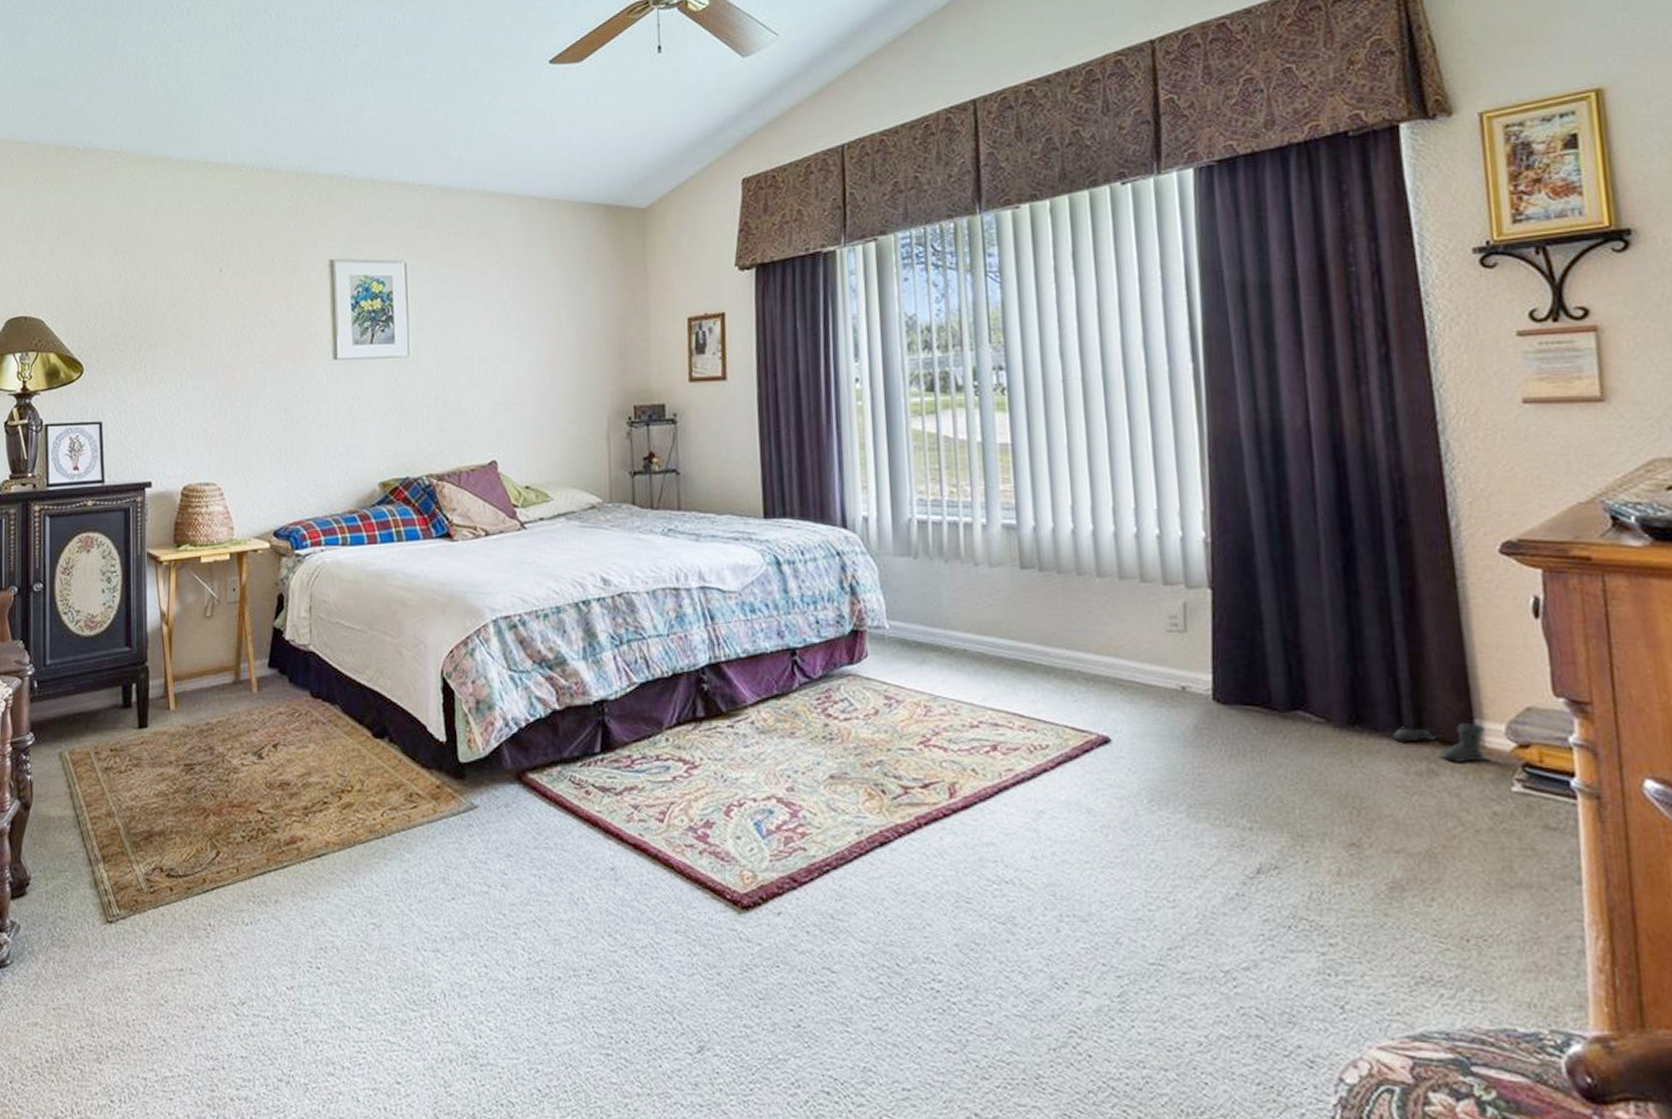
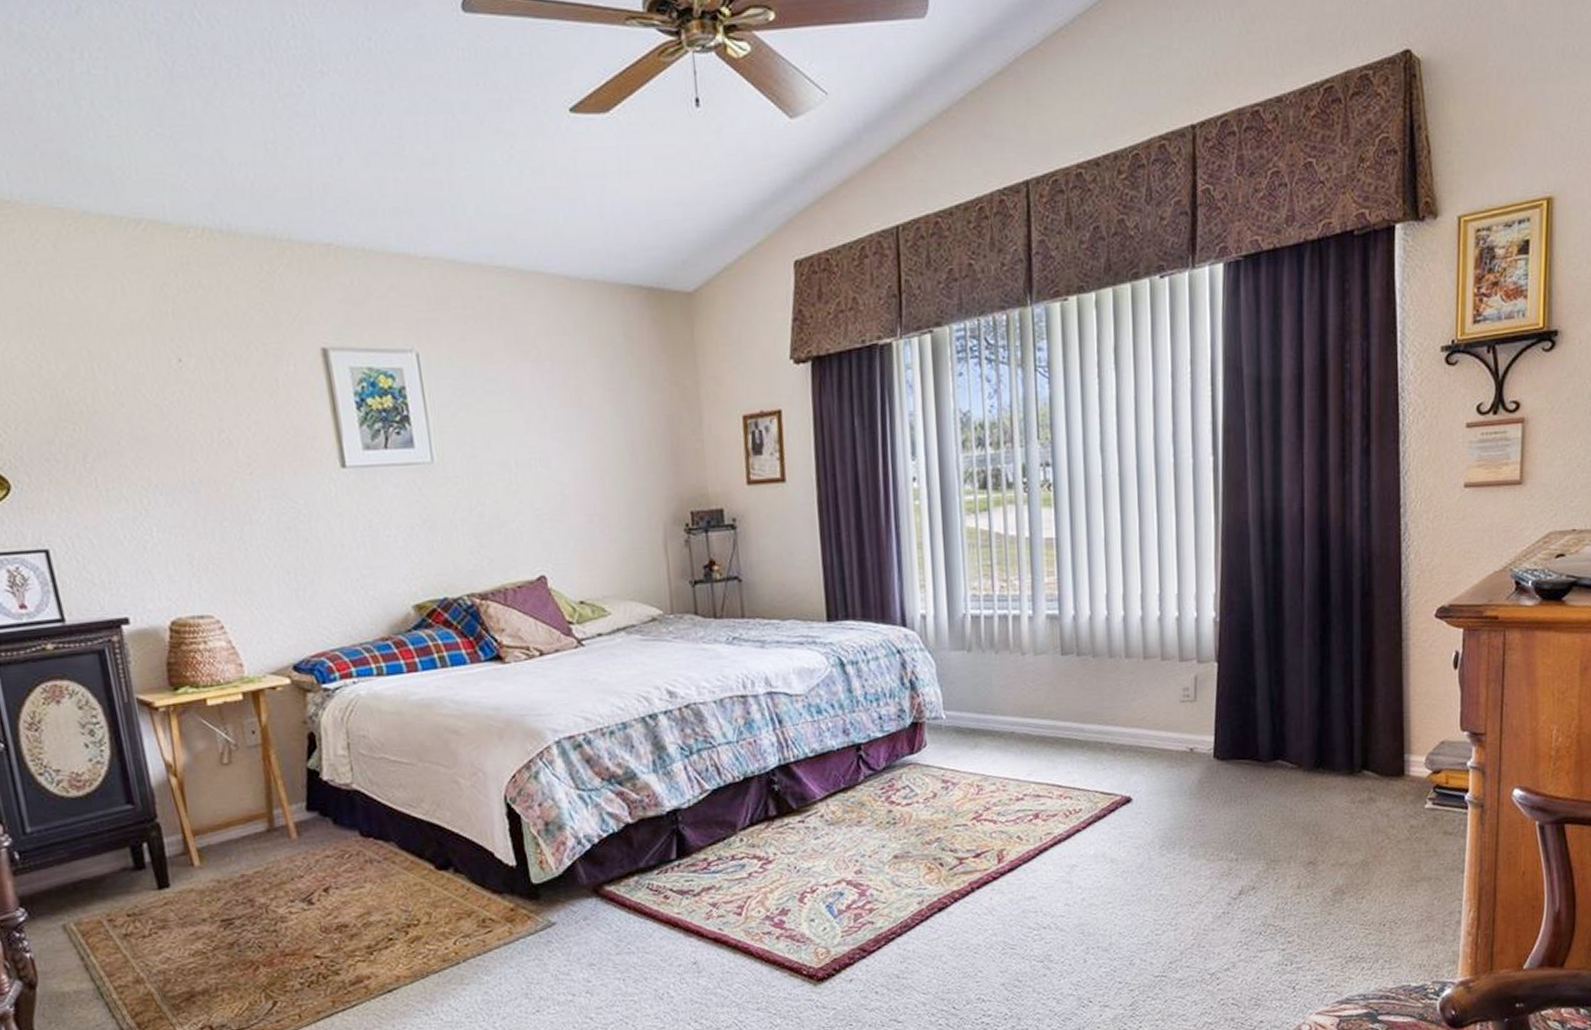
boots: present [1391,722,1490,764] -> none [1344,757,1412,790]

